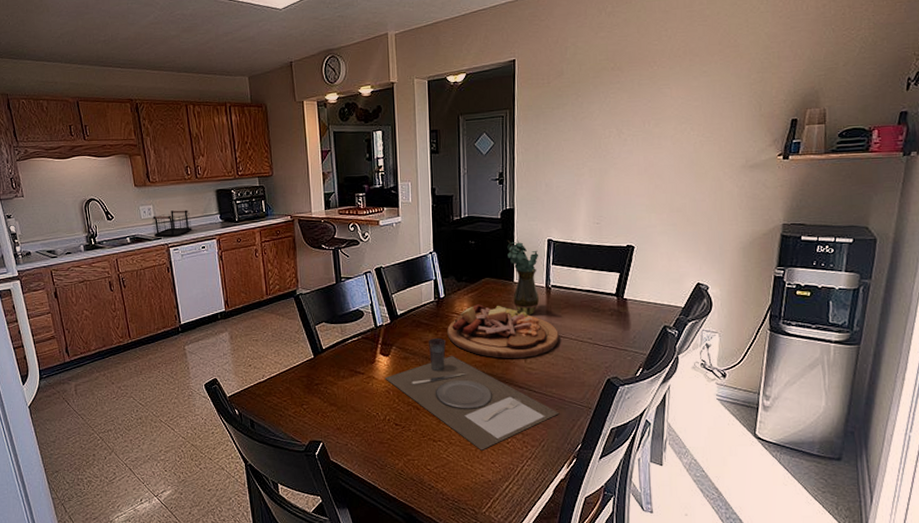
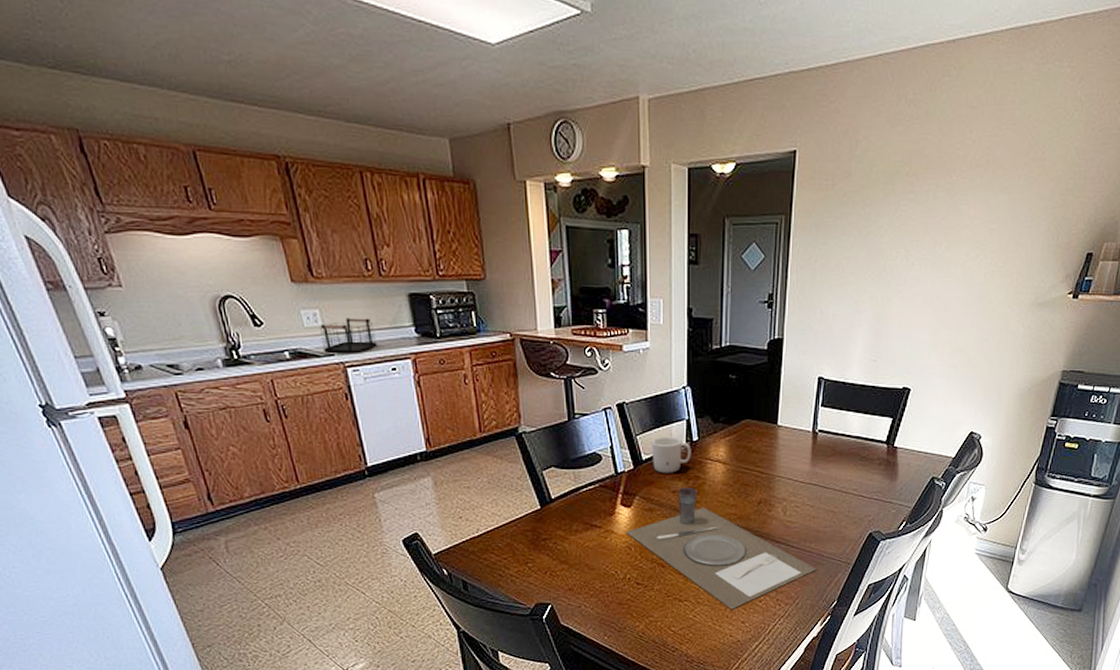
mug: none [405,294,439,326] -> present [651,436,691,473]
food platter: present [447,304,559,358] -> none [700,449,822,511]
vase: present [507,240,539,315] -> none [772,376,808,462]

